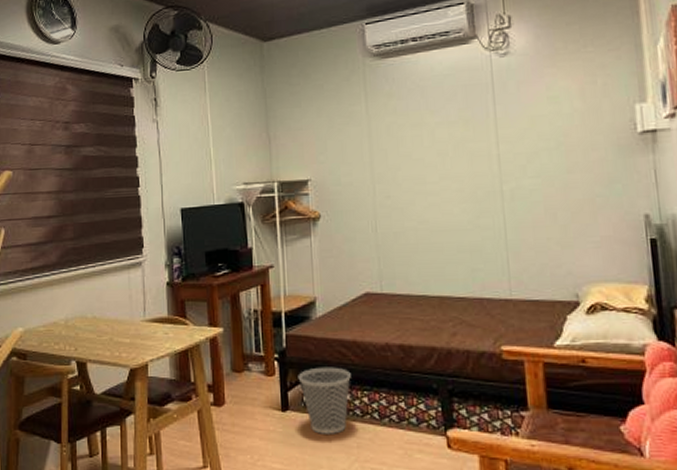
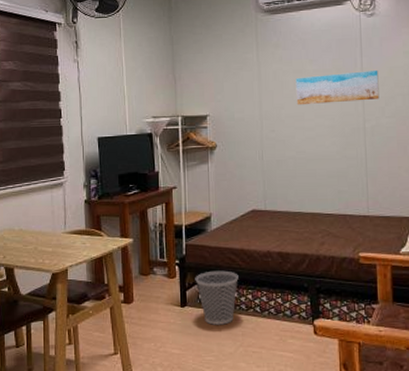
wall art: none [414,121,519,166] -> present [295,70,380,106]

